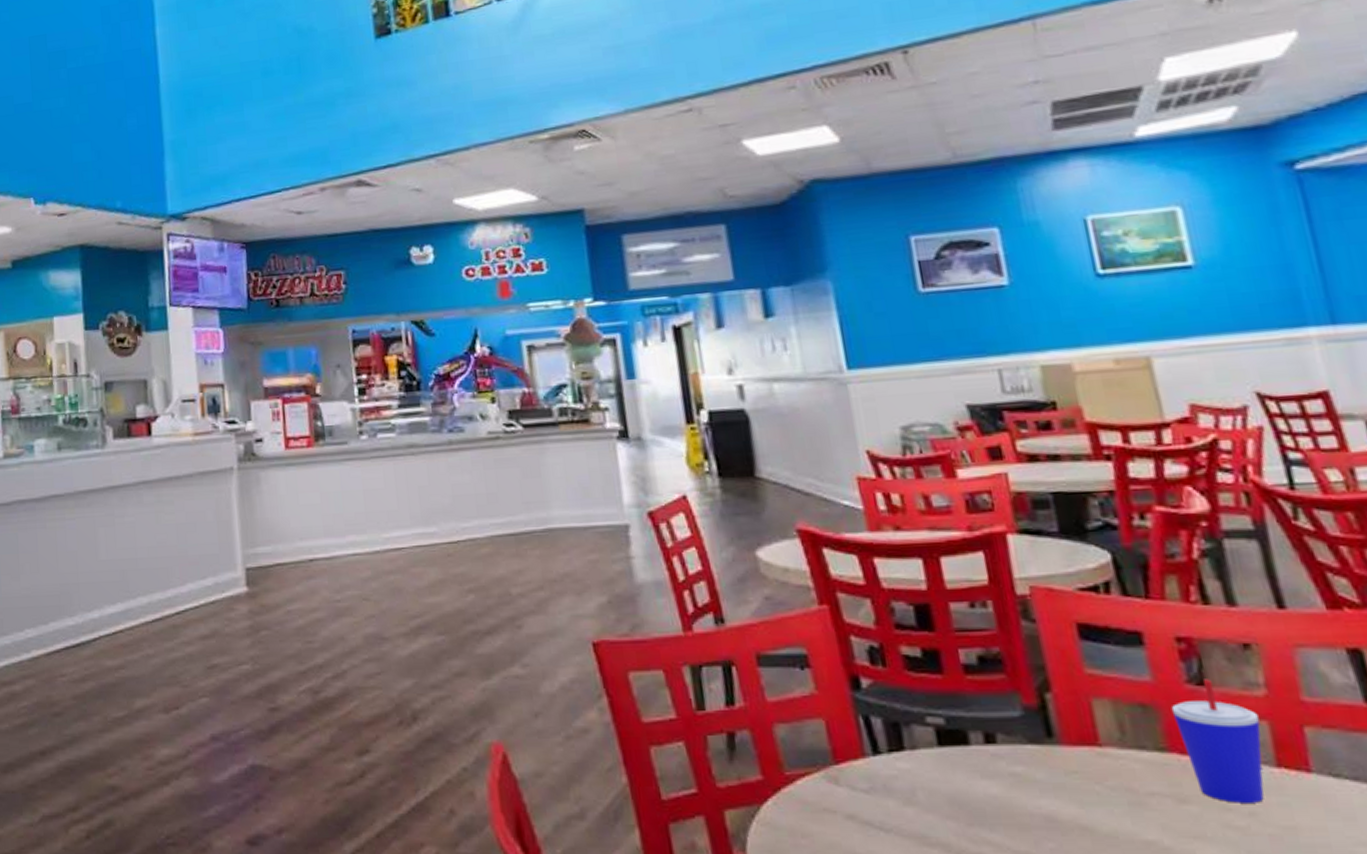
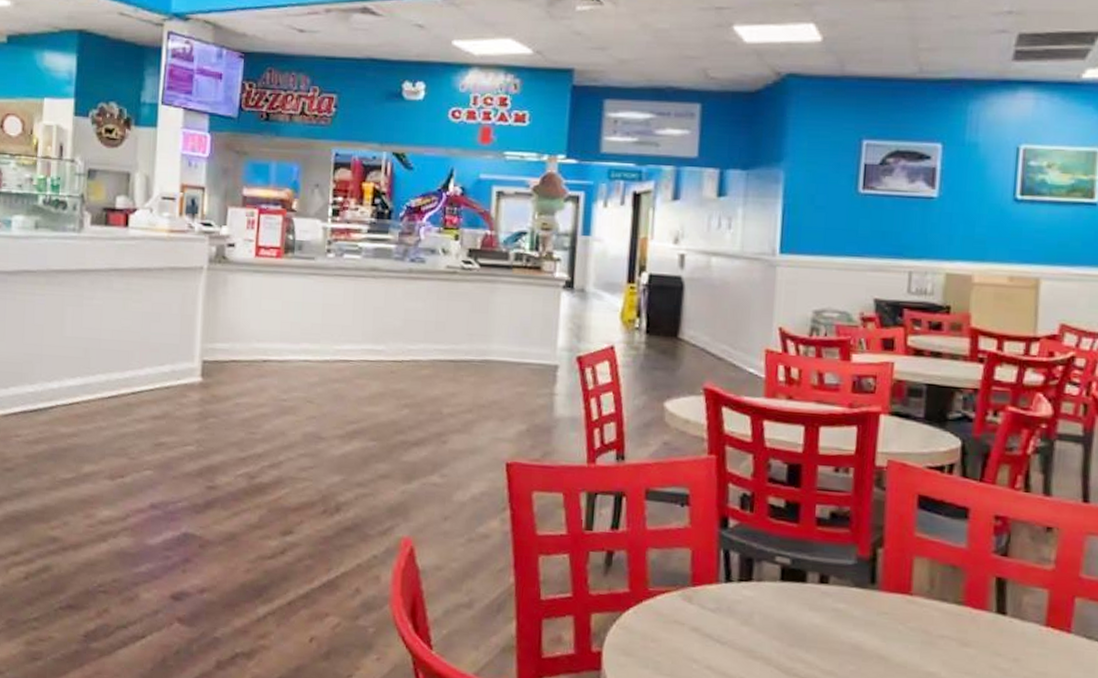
beverage cup: present [1171,679,1264,803] -> none [975,551,1043,652]

